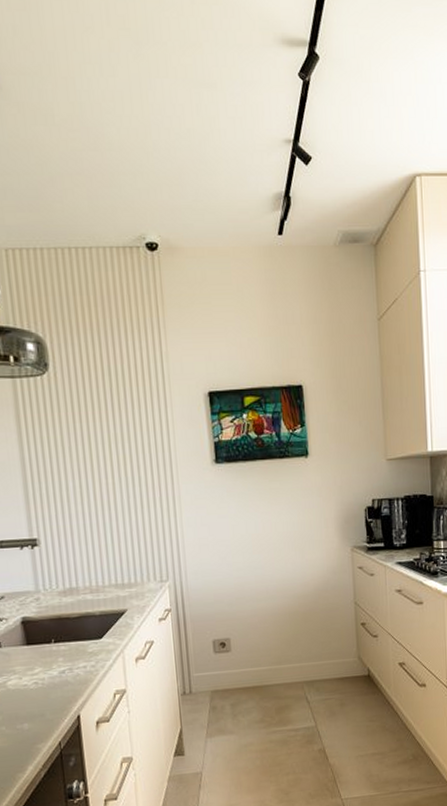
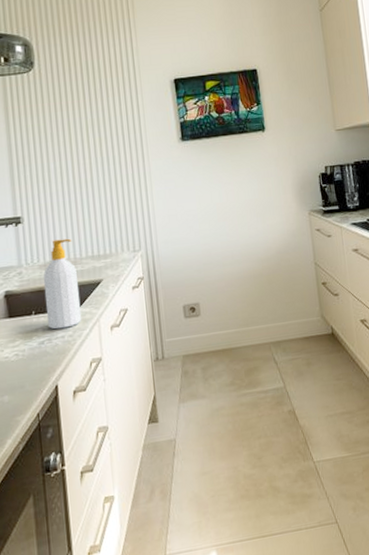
soap bottle: none [62,564,105,659] -> present [43,238,82,330]

